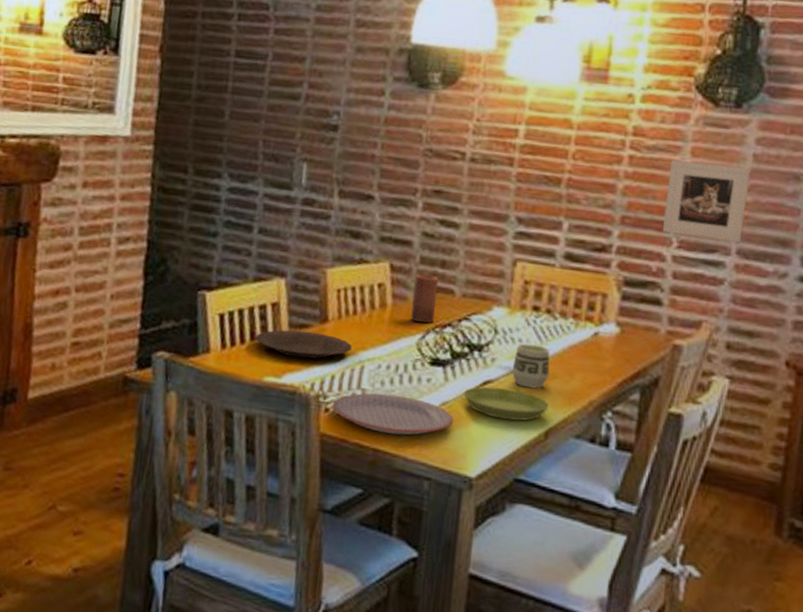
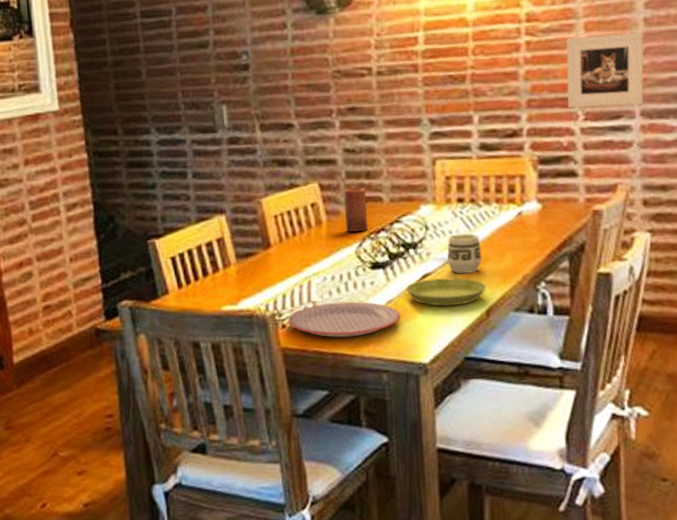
plate: present [255,330,352,359] -> none [207,258,297,284]

